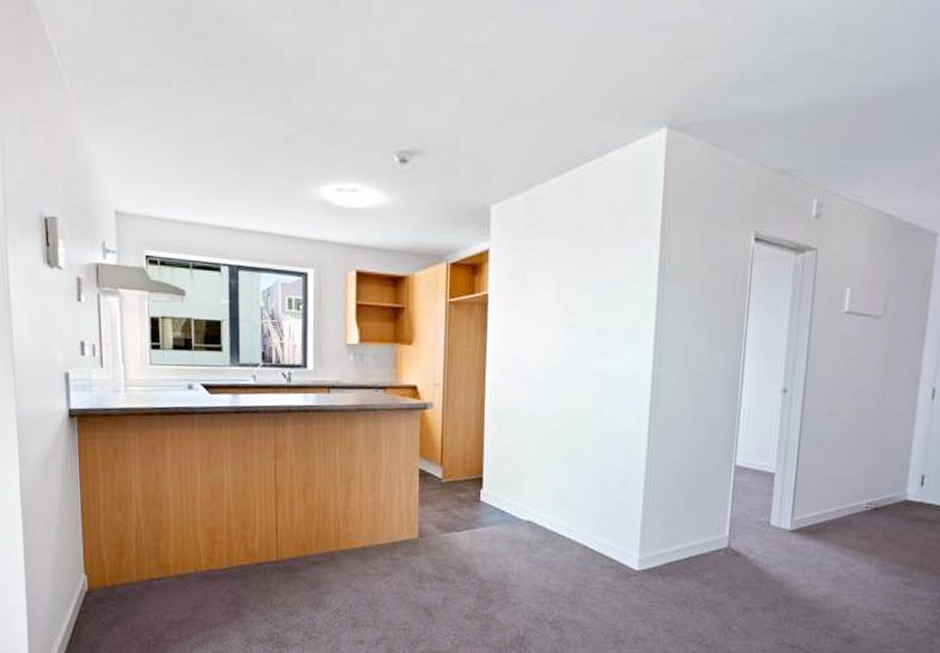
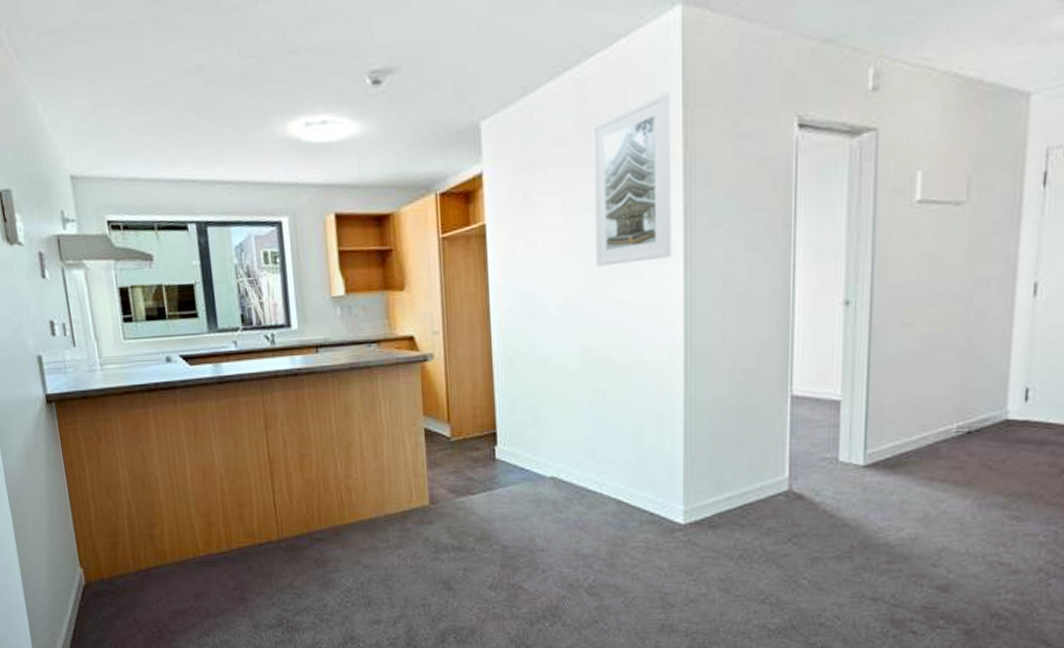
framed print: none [579,198,652,341] -> present [592,91,672,267]

